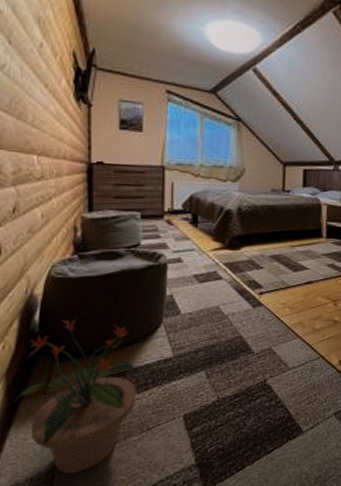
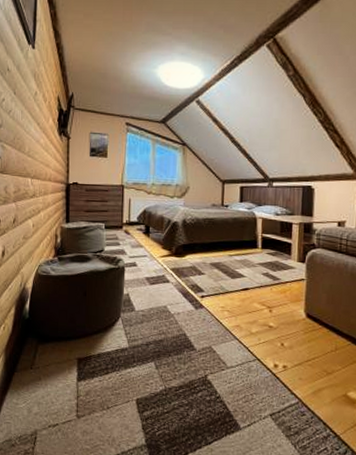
potted plant: present [14,319,137,474] -> none [10,309,99,438]

